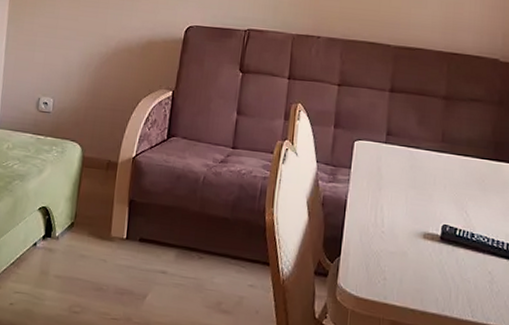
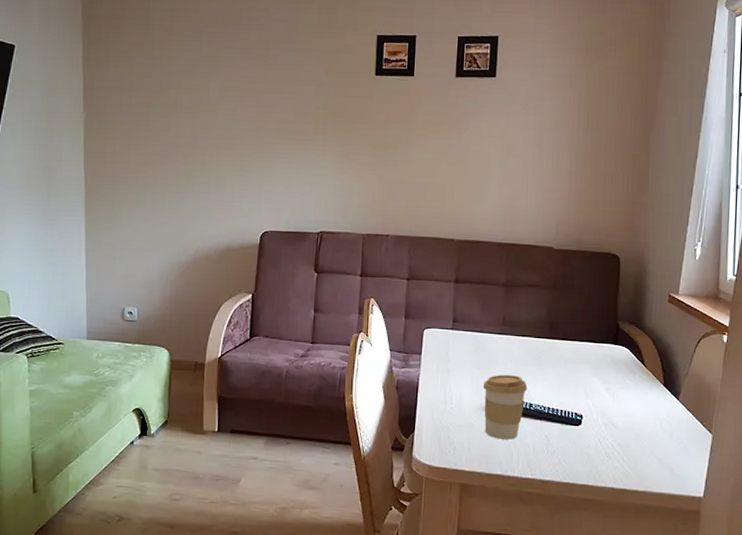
coffee cup: none [418,197,469,274] -> present [482,375,528,440]

